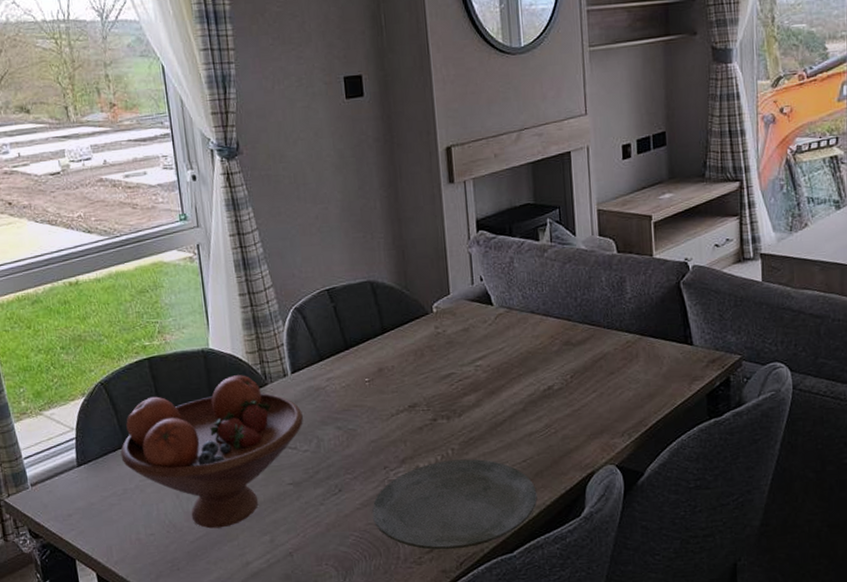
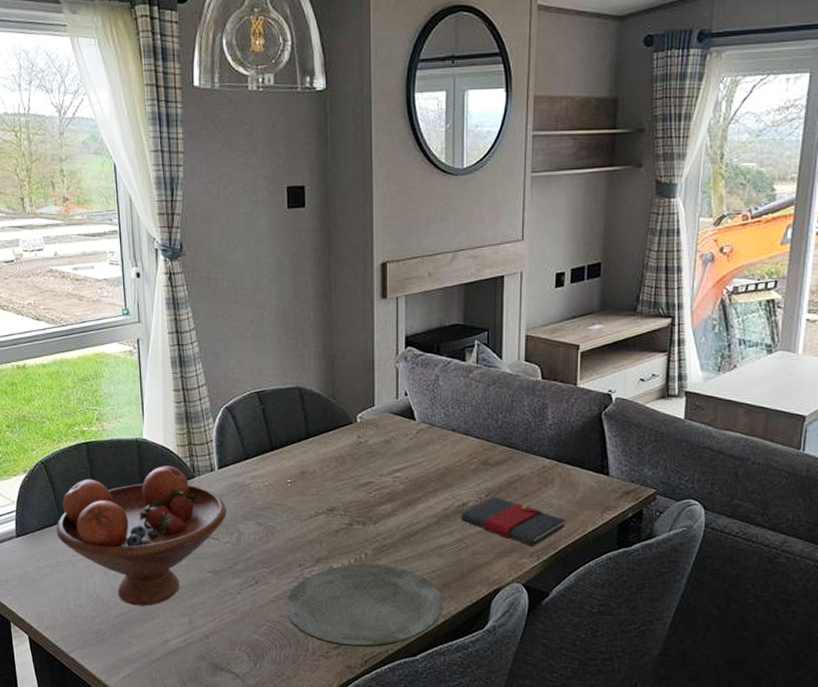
book: none [547,377,654,426] -> present [460,496,565,547]

